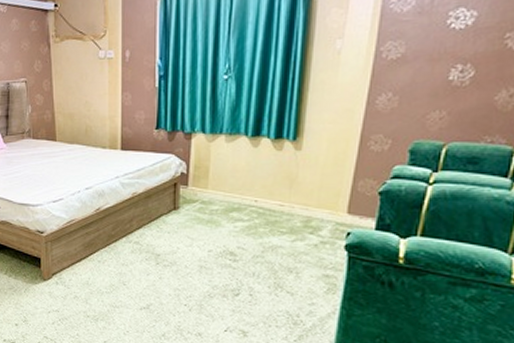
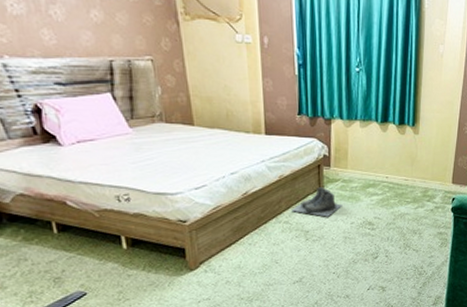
boots: none [143,208,200,241] -> present [291,187,343,217]

